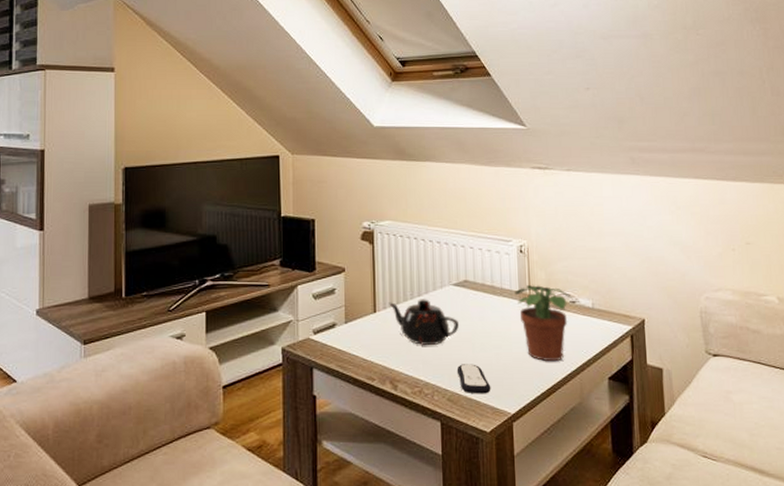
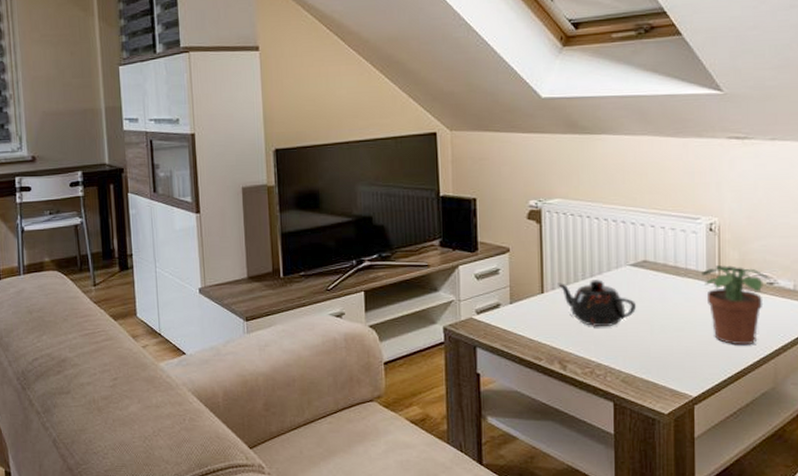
remote control: present [456,364,491,394] -> none [632,346,671,376]

